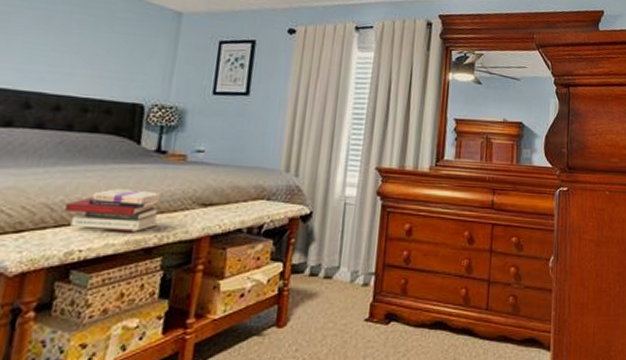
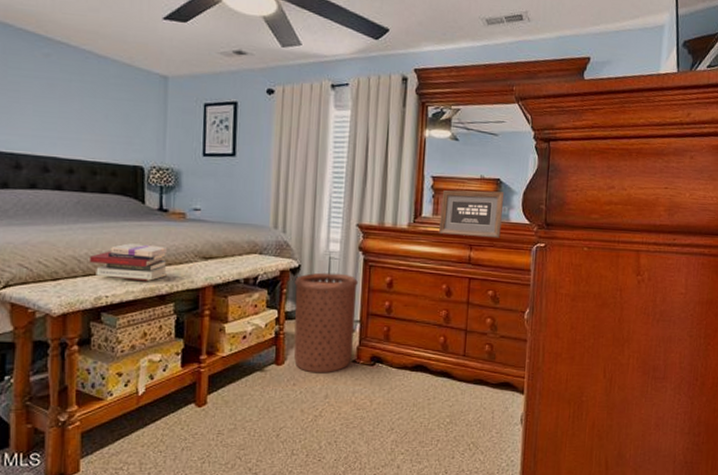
laundry basket: none [297,220,374,336] -> present [293,272,358,373]
picture frame: none [462,132,527,182] -> present [439,190,505,239]

